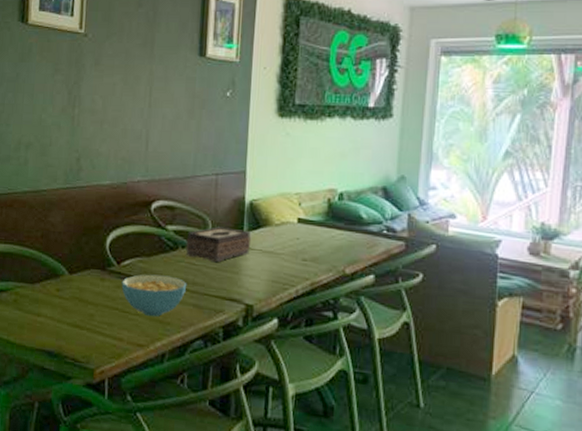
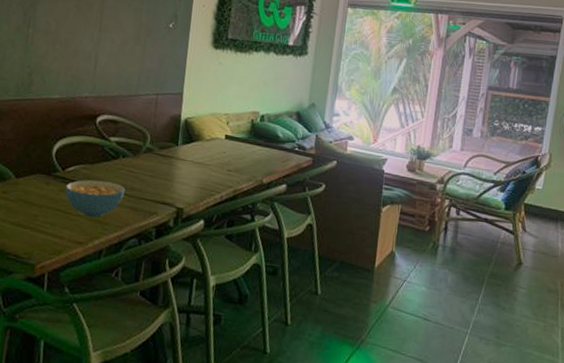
tissue box: present [185,227,251,262] -> none [126,140,184,170]

